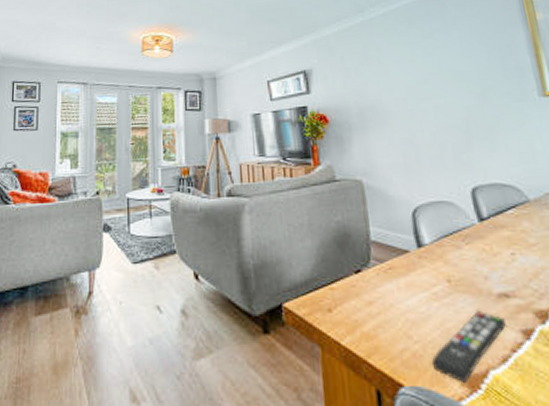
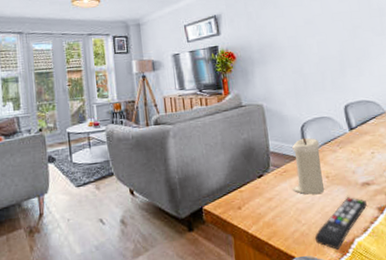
candle: none [400,226,446,303] -> present [292,137,325,195]

